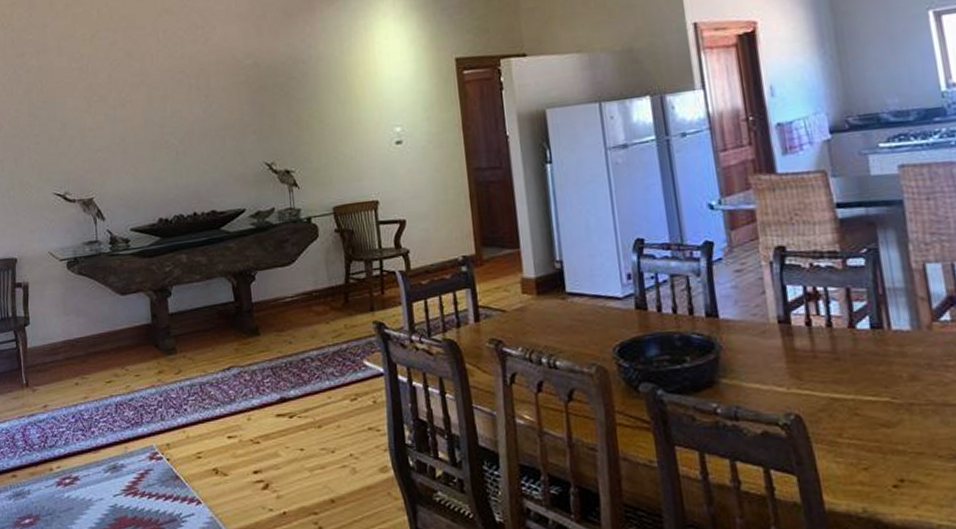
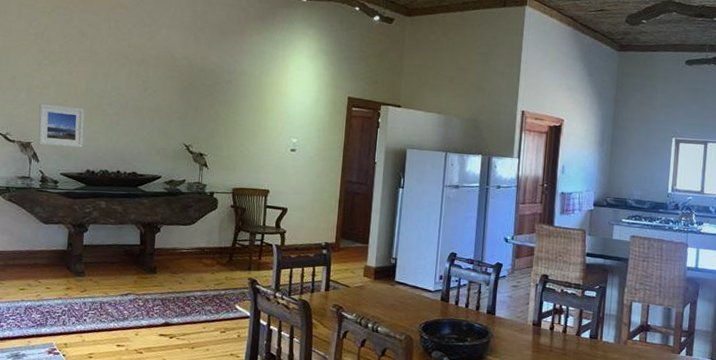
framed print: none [96,144,150,199] -> present [38,103,84,148]

